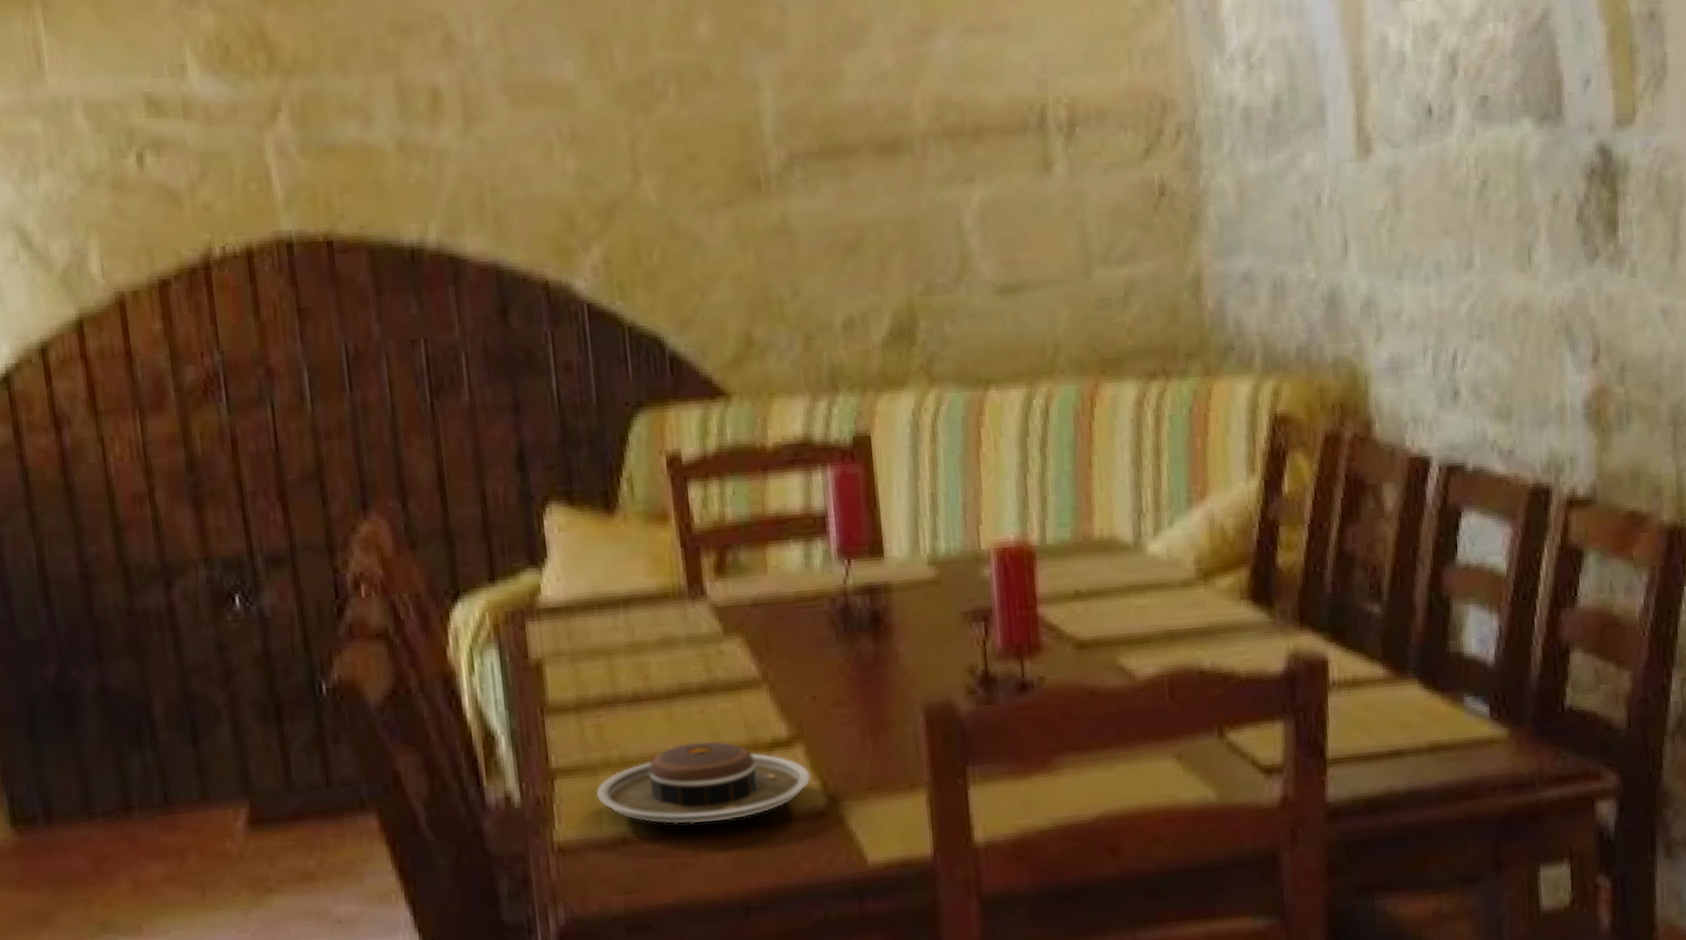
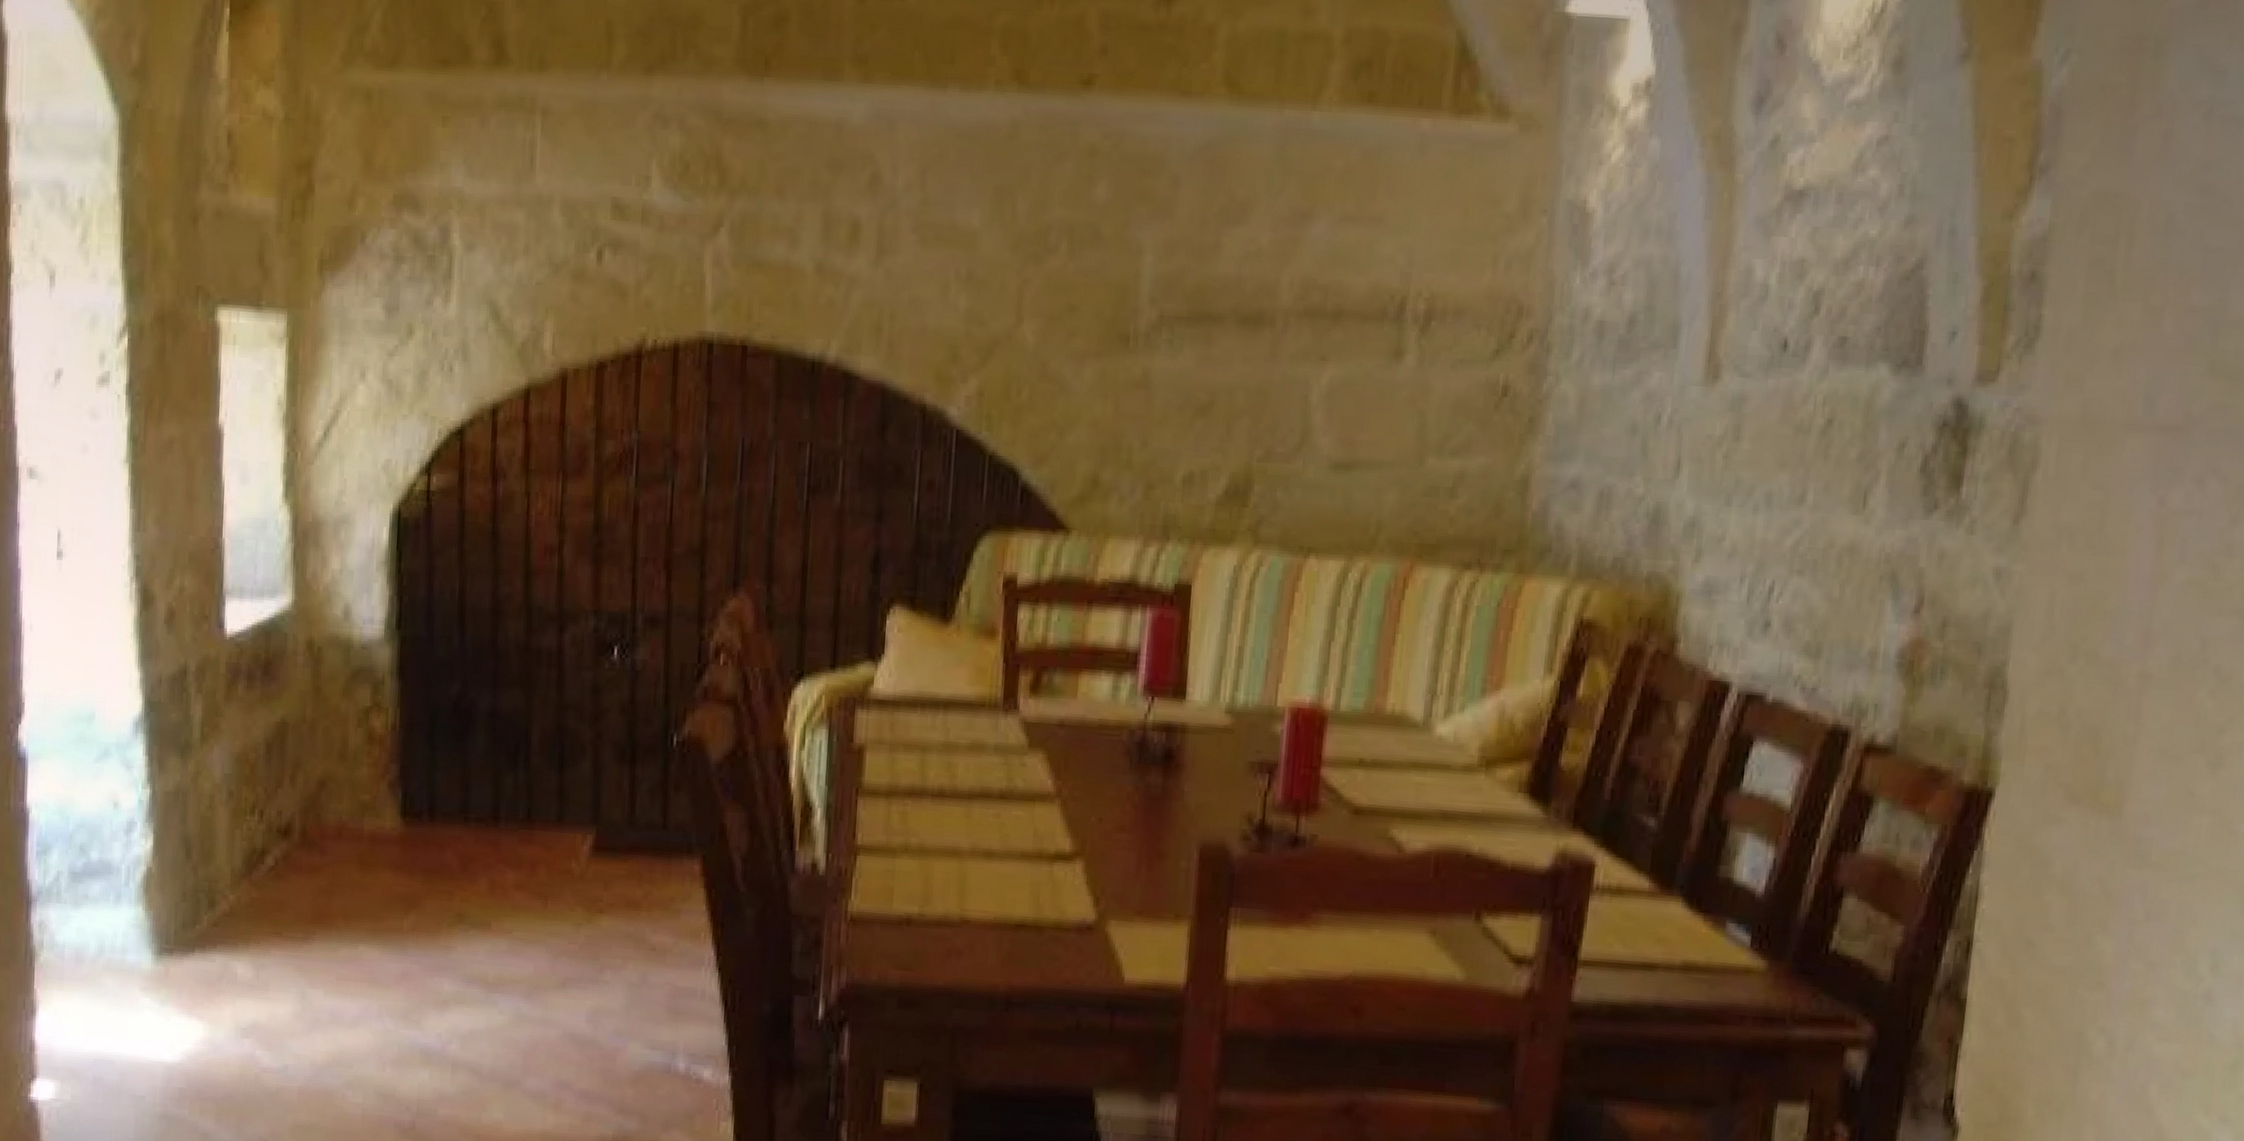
plate: present [596,741,810,825] -> none [892,842,1085,920]

